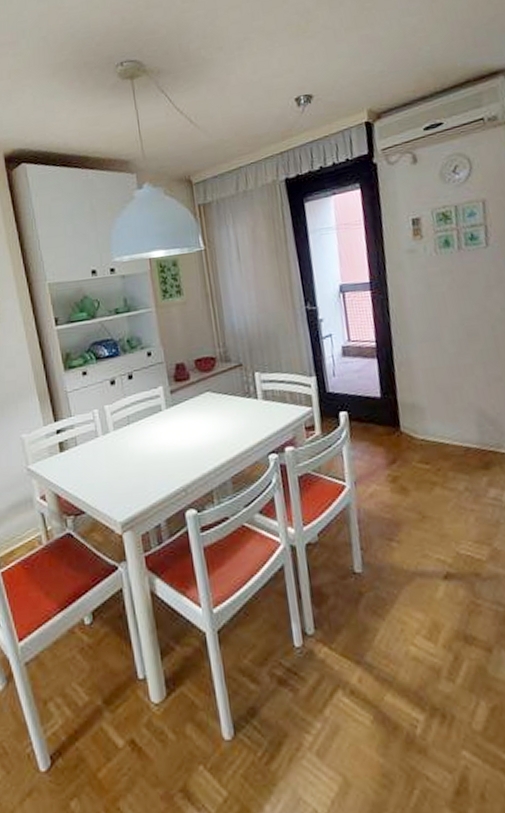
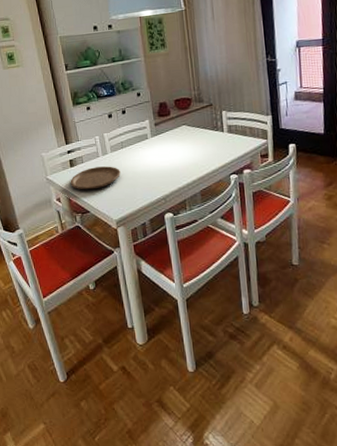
plate: none [59,448,127,483] -> present [70,166,121,190]

